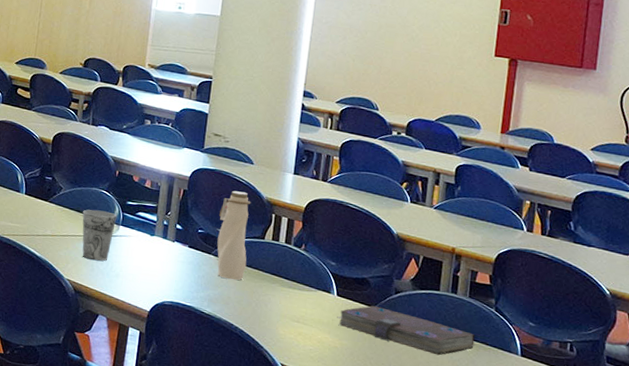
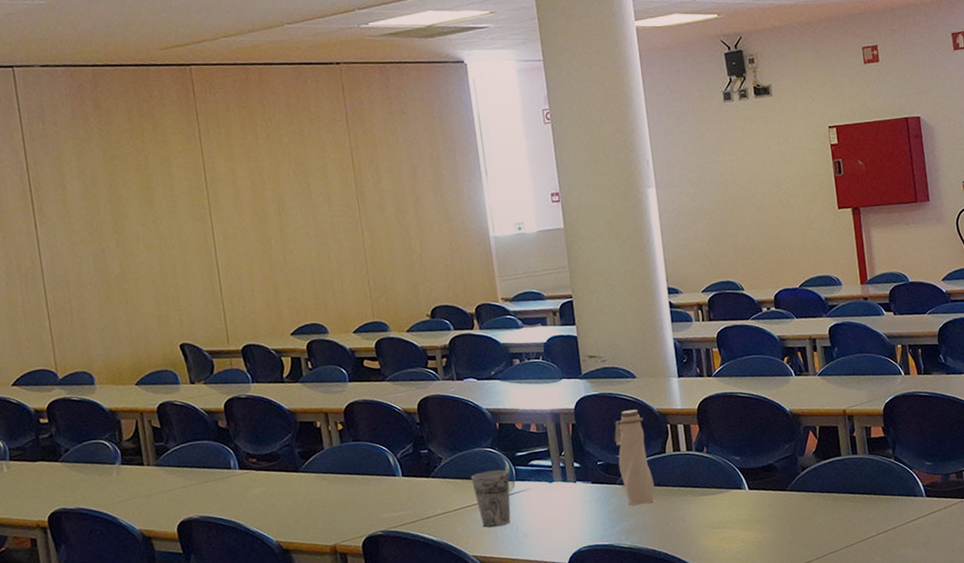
book: present [337,305,475,356] -> none [753,487,885,521]

